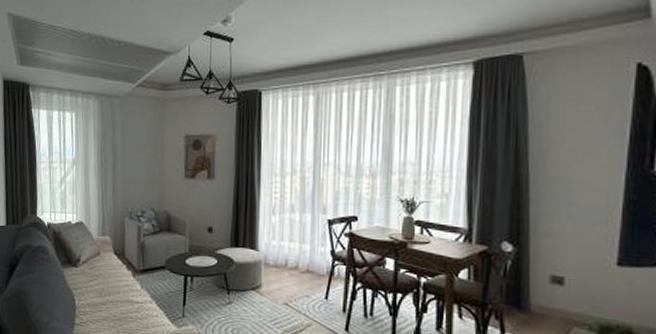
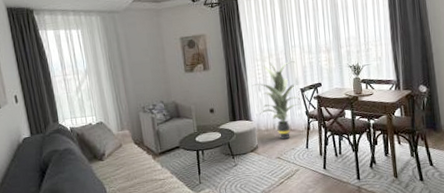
indoor plant: none [265,177,328,283] -> present [252,61,302,140]

